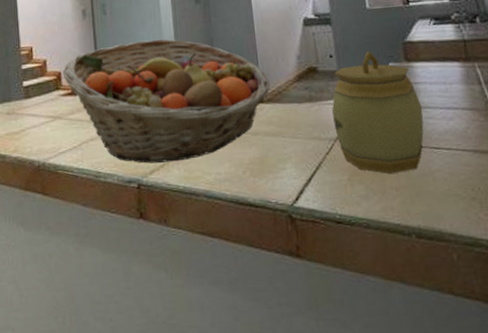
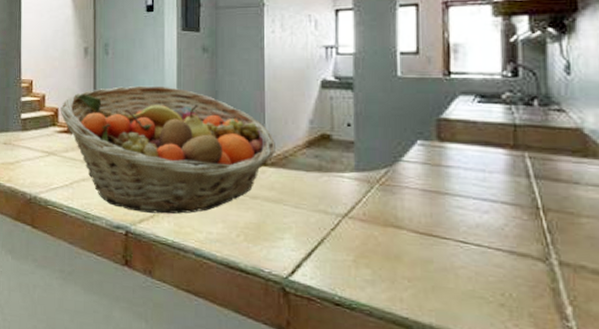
jar: present [331,51,424,175] -> none [342,123,452,263]

